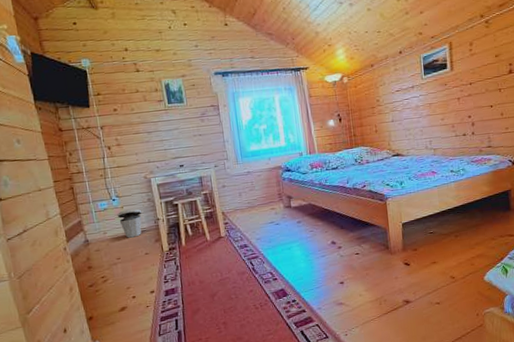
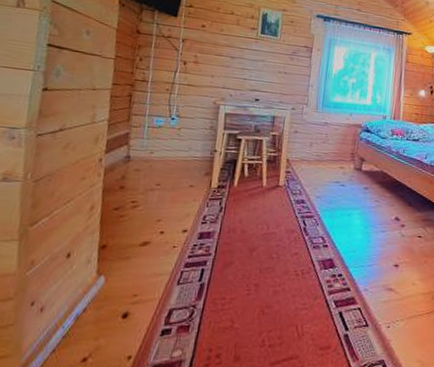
trash can: present [117,209,142,238] -> none [171,132,201,165]

